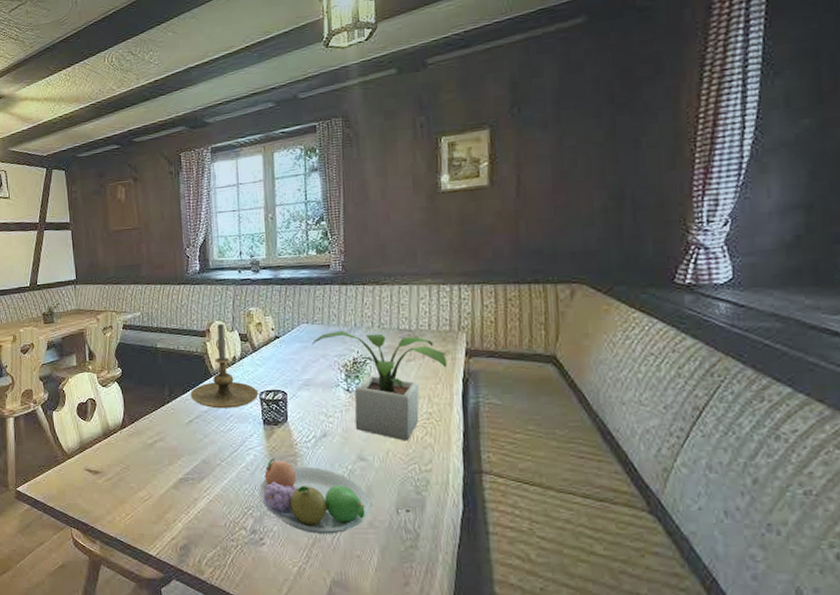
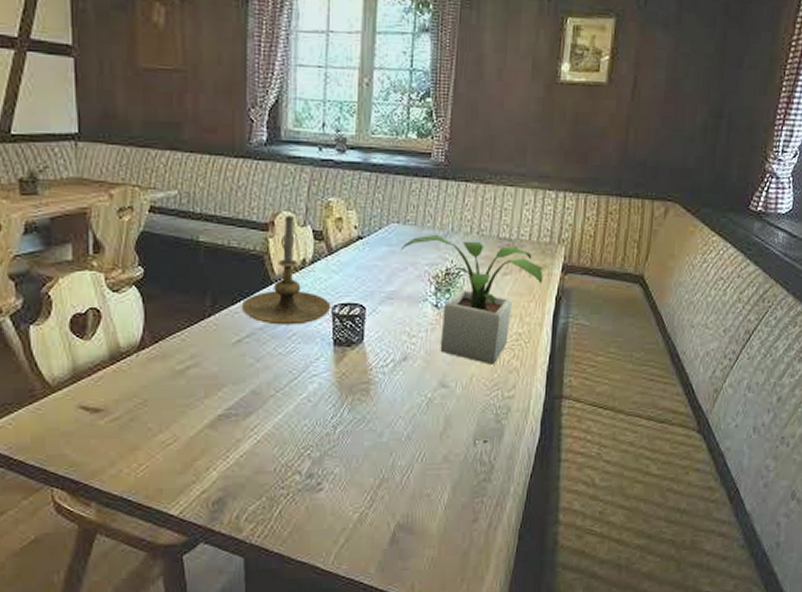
fruit bowl: present [259,458,372,534] -> none [321,387,449,473]

